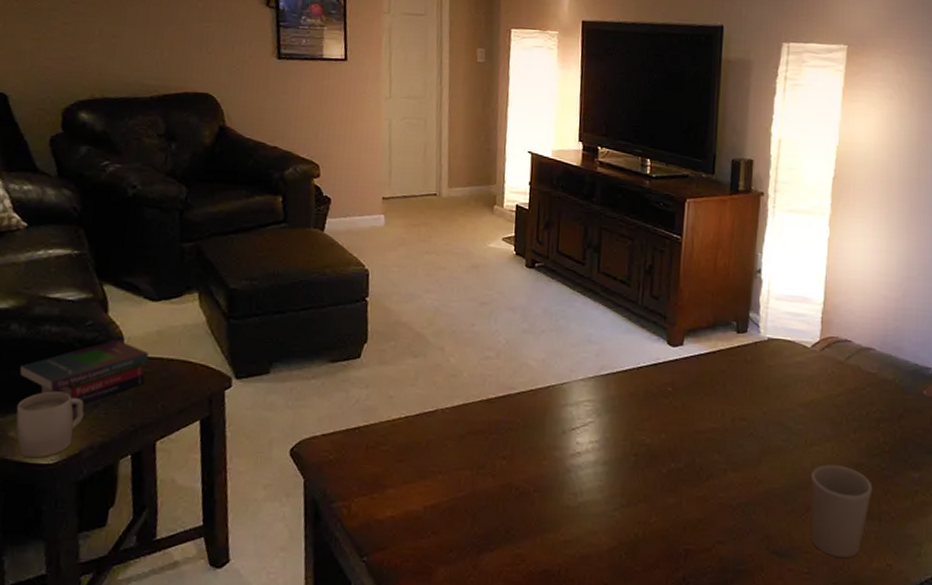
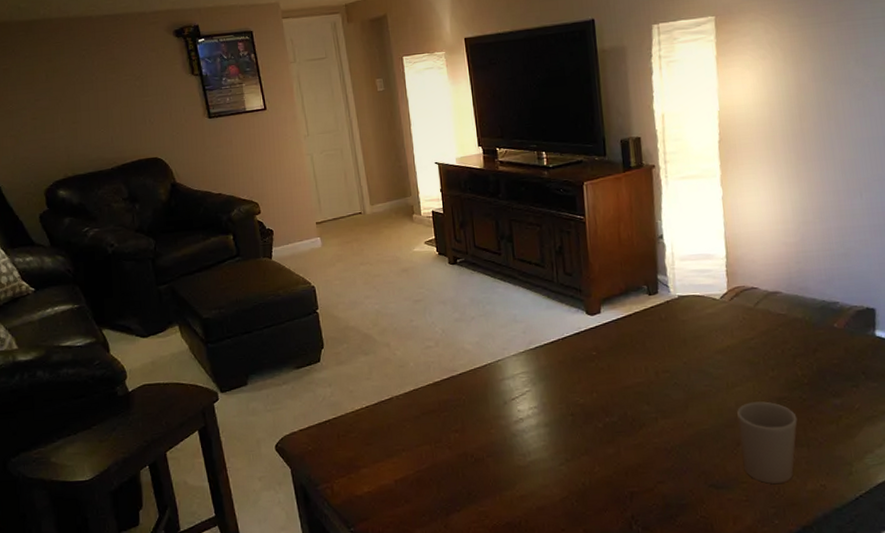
mug: present [15,391,84,459] -> none [53,421,106,478]
books: present [20,339,149,407] -> none [50,373,149,433]

